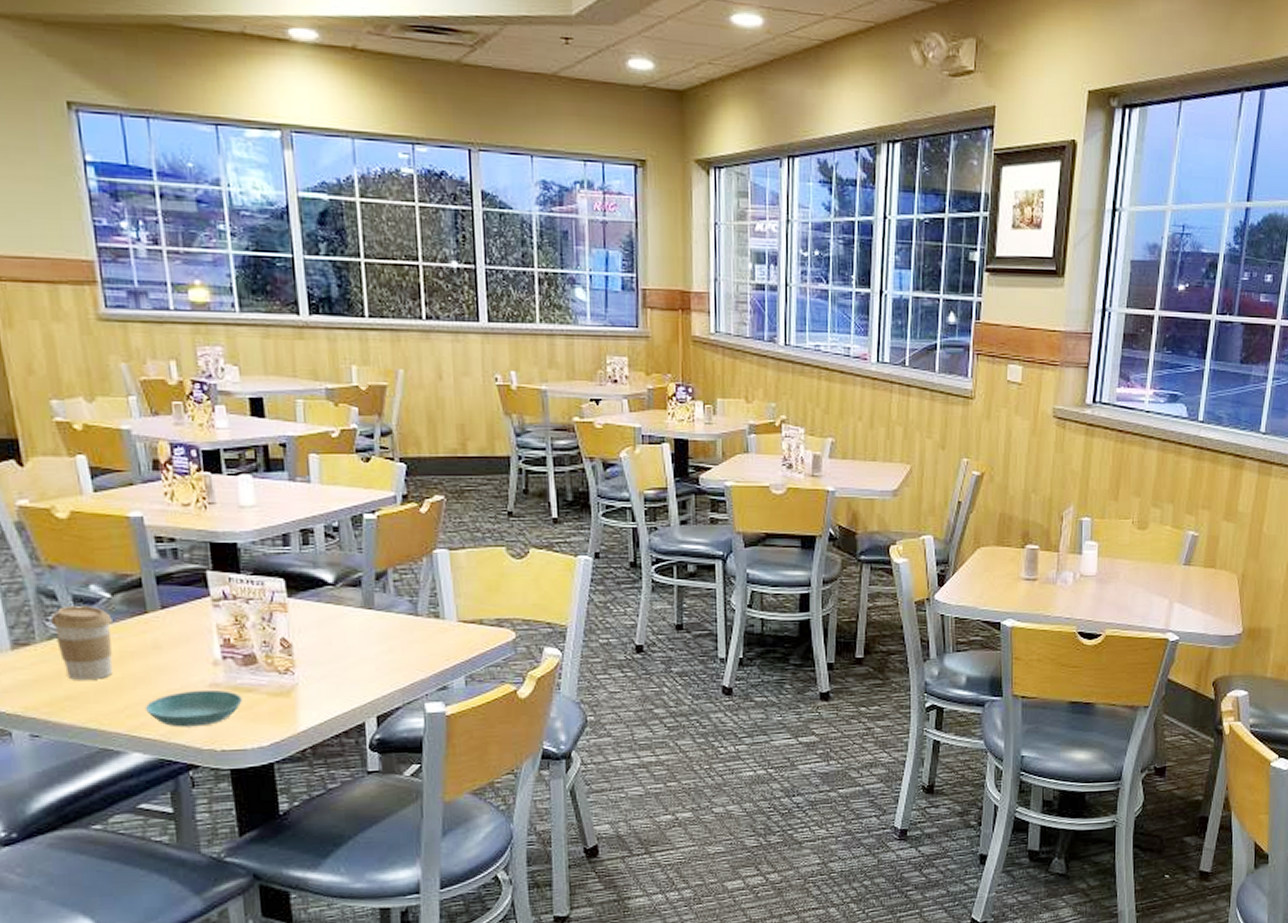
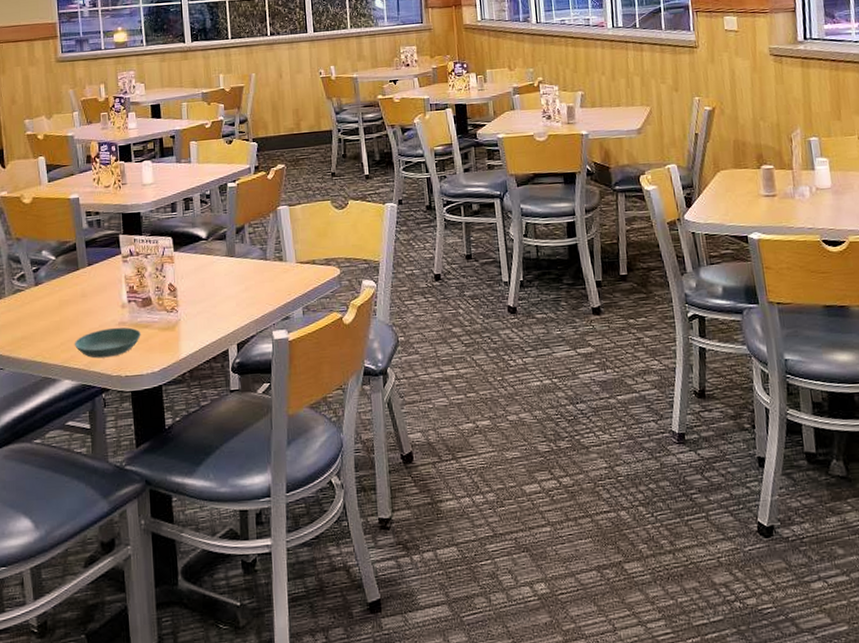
coffee cup: present [50,606,113,680] -> none [16,267,55,324]

